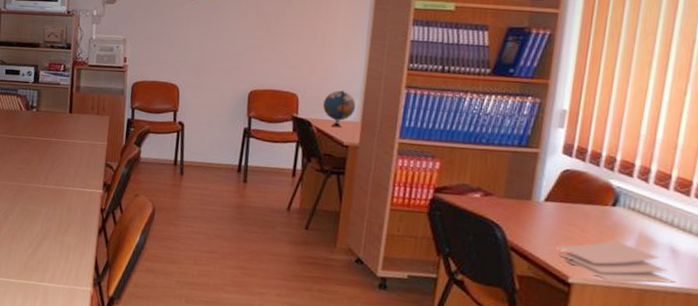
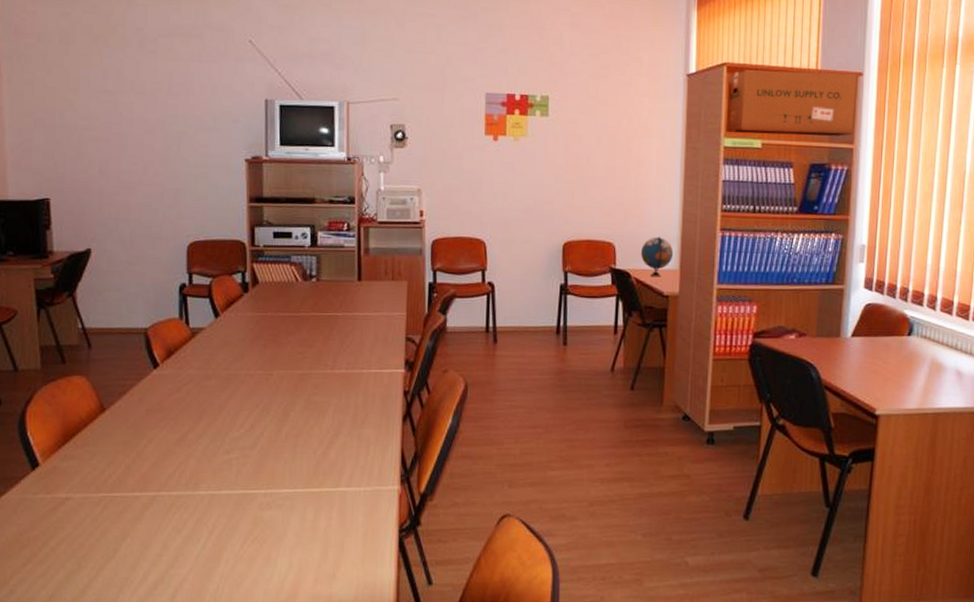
decorative box: present [41,25,68,45] -> none [316,175,350,199]
papers: present [555,240,675,283] -> none [863,369,961,408]

